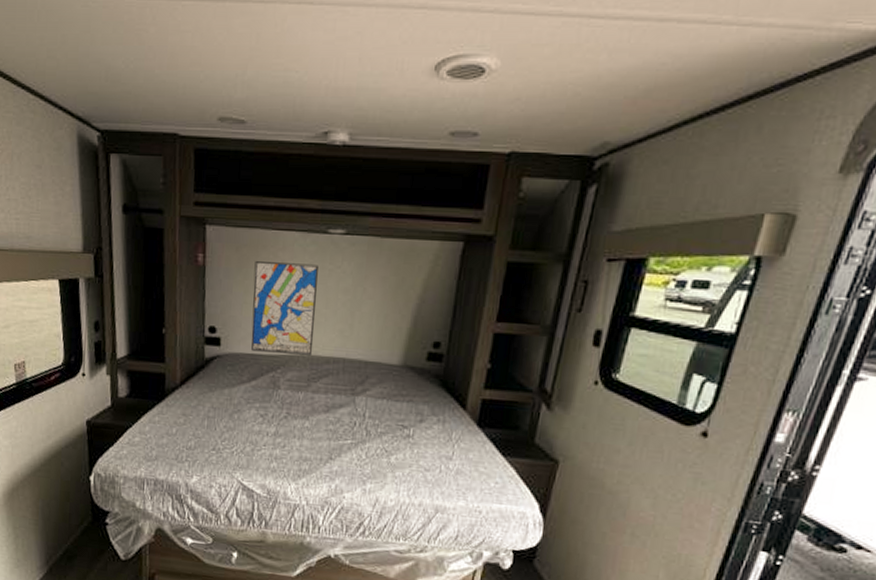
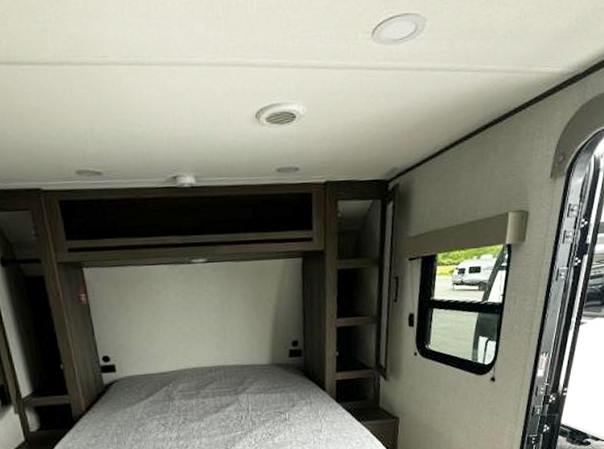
wall art: present [251,261,318,355] -> none [133,291,197,372]

